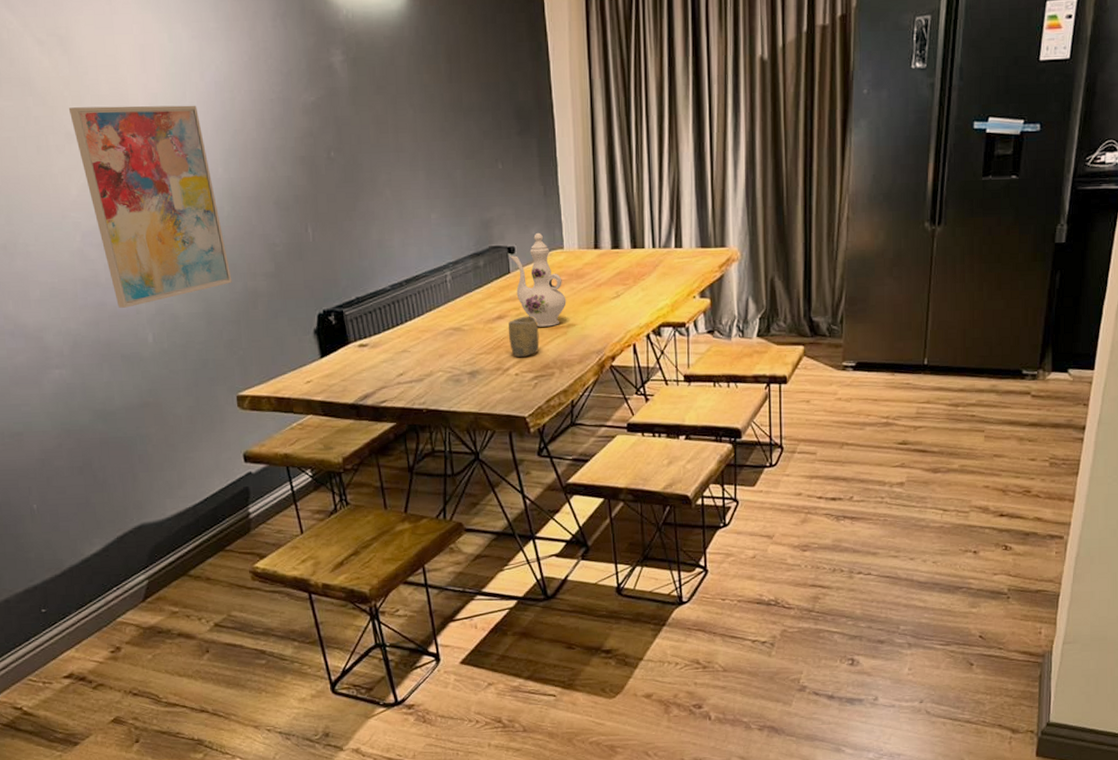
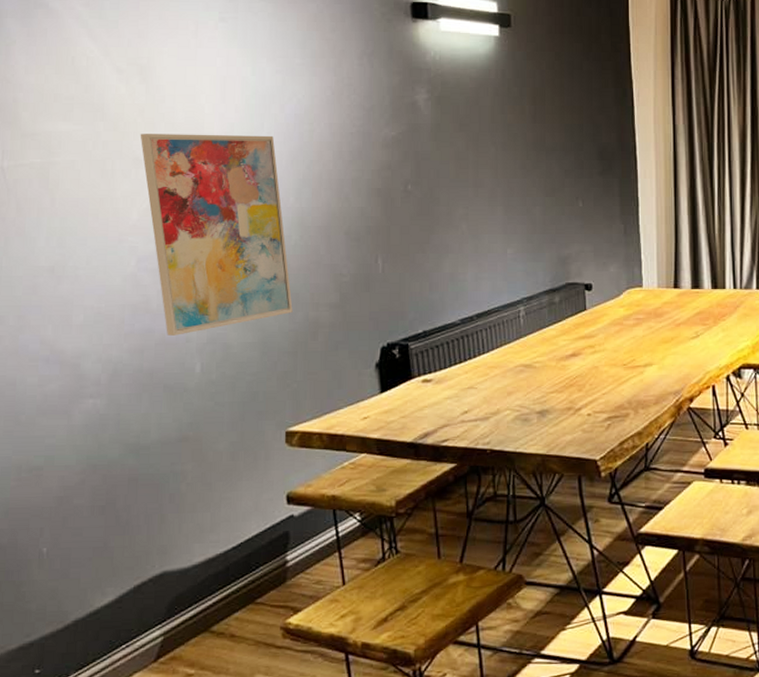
cup: present [508,316,539,357] -> none [581,354,614,396]
ewer: present [509,232,566,327] -> none [586,270,644,366]

